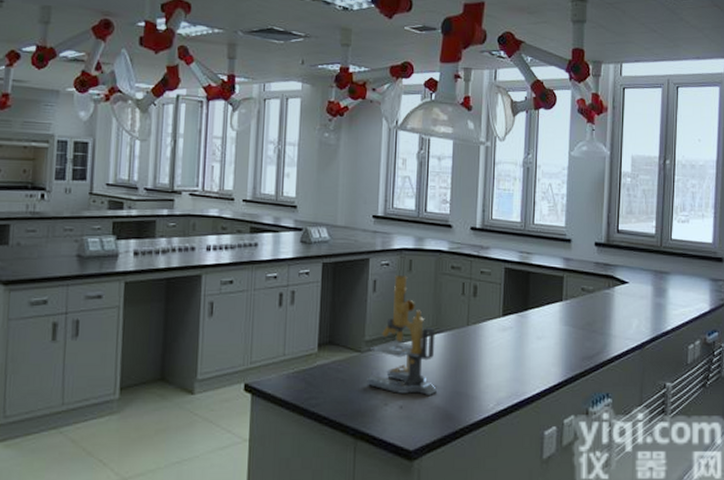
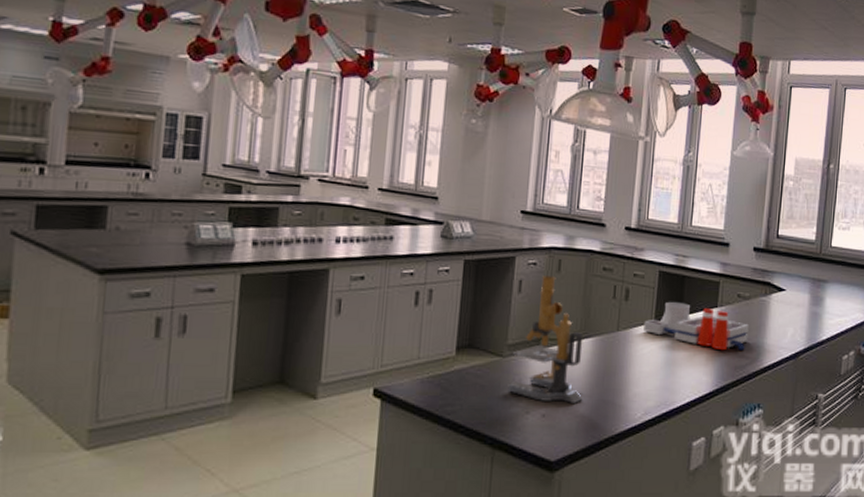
laboratory equipment: none [492,296,594,342] -> present [644,301,749,350]

